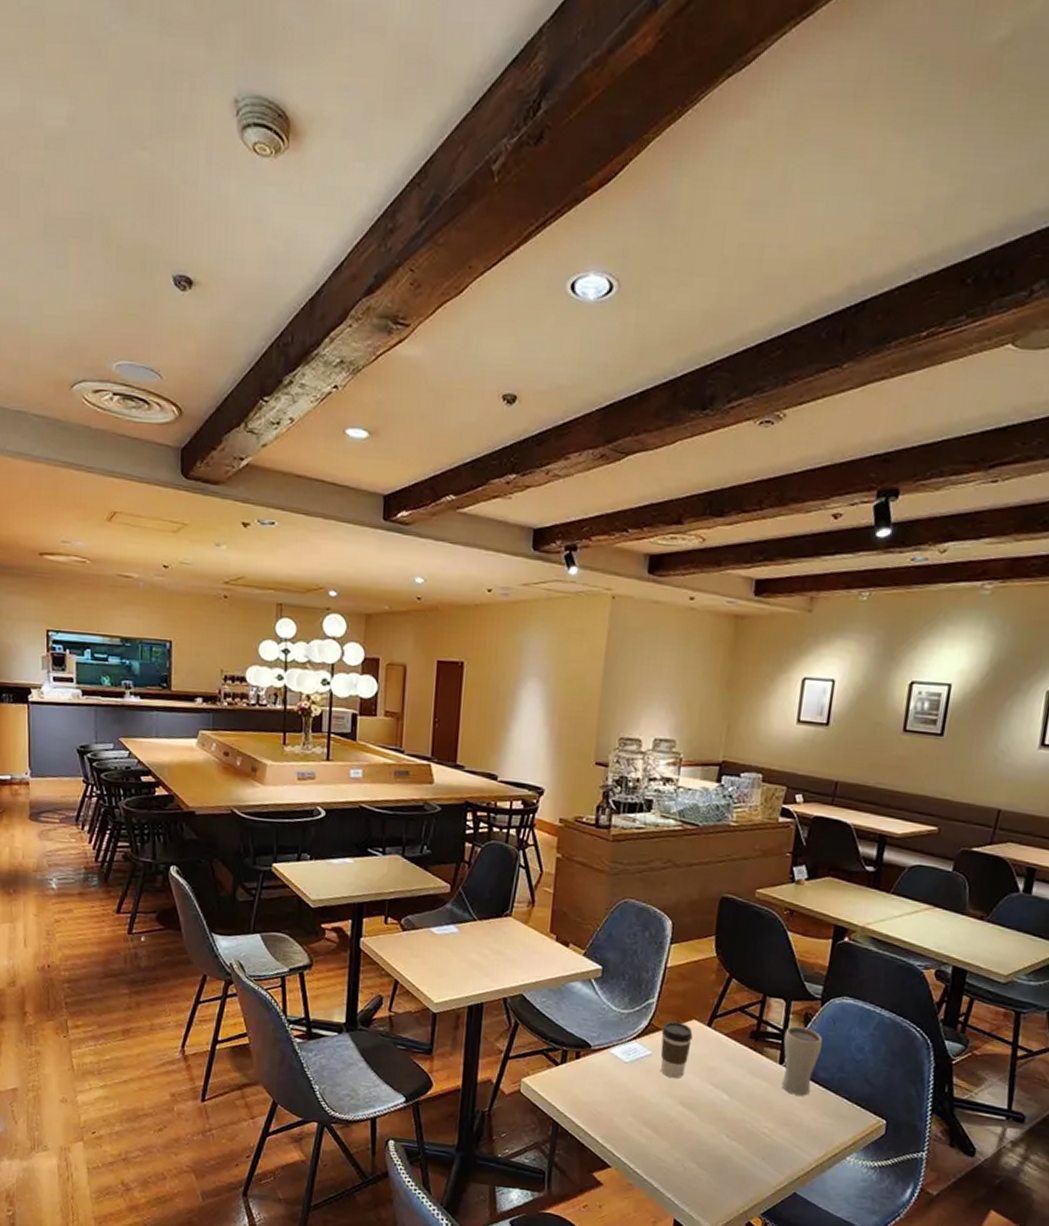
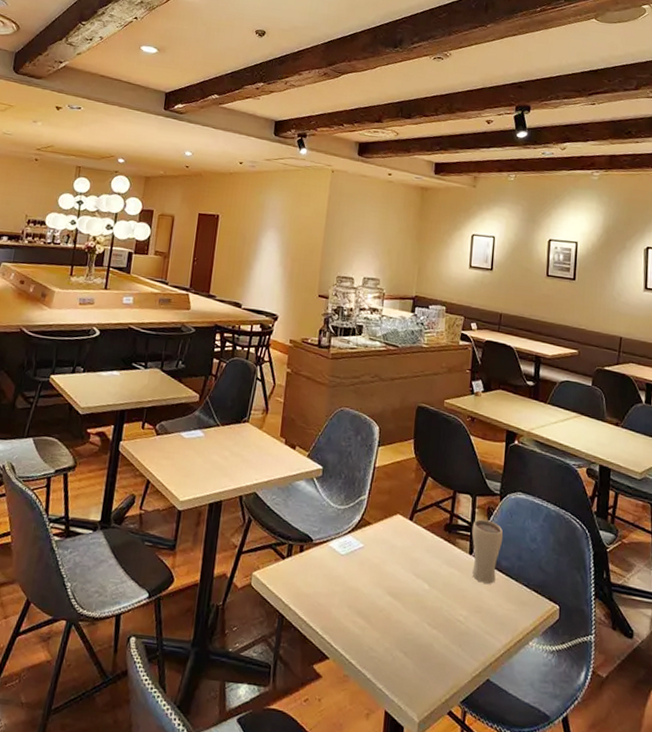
coffee cup: present [660,1021,693,1079] -> none [371,516,398,570]

